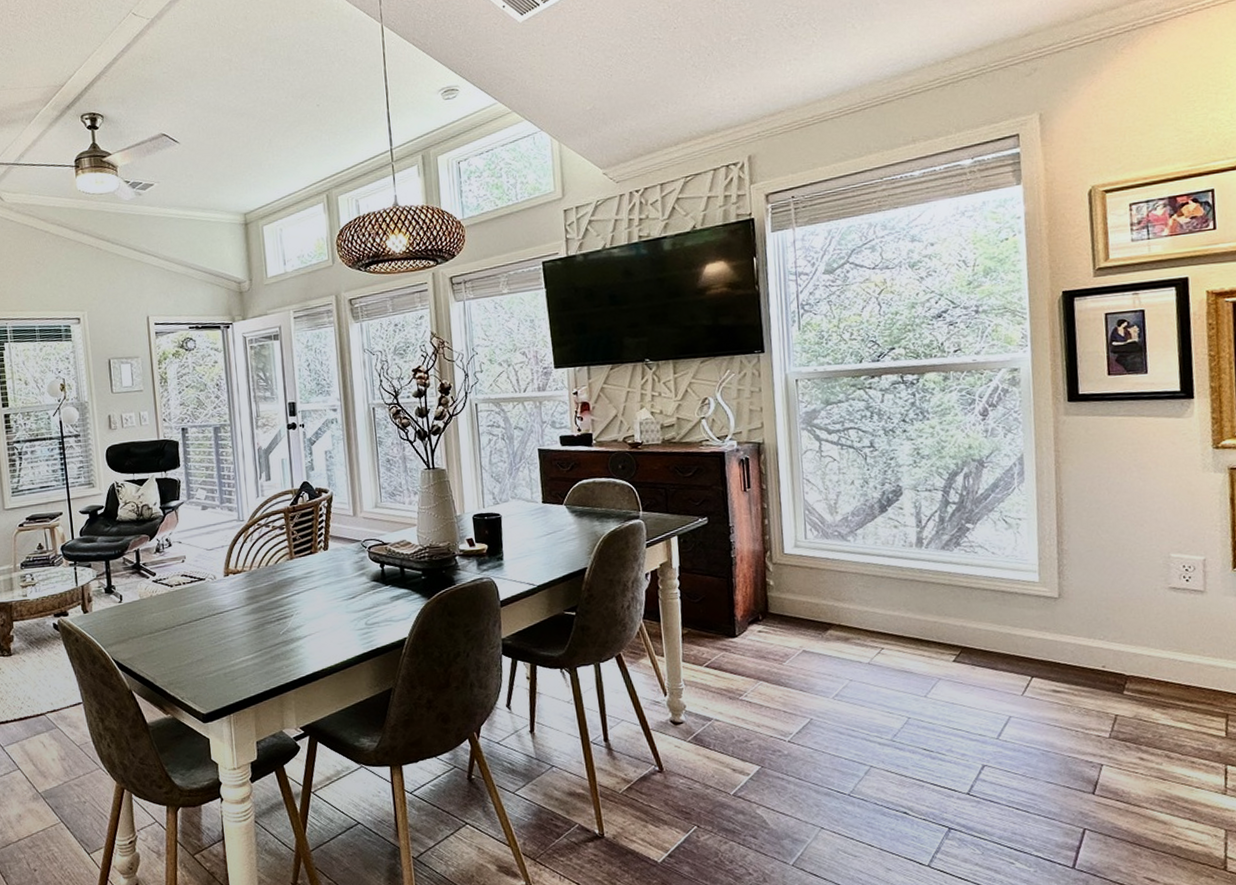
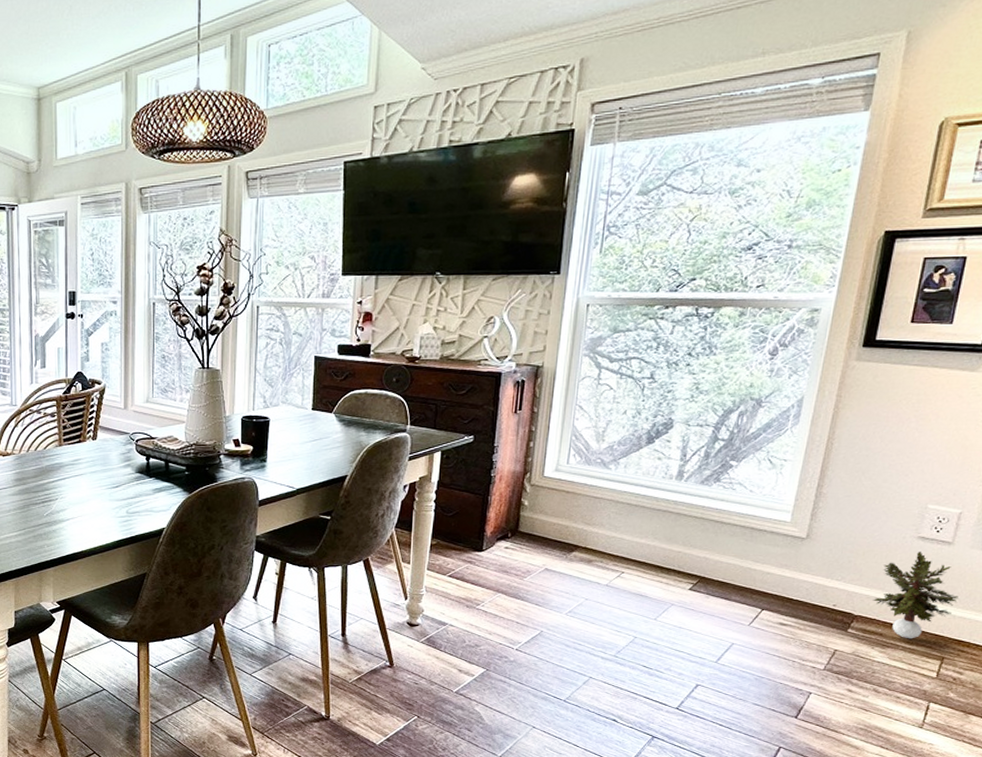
potted plant: none [1139,602,1226,697] -> present [871,551,959,639]

